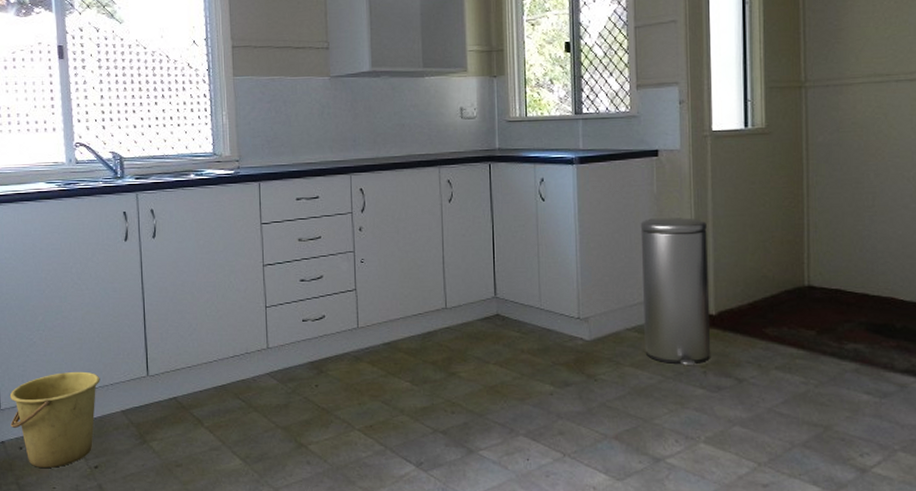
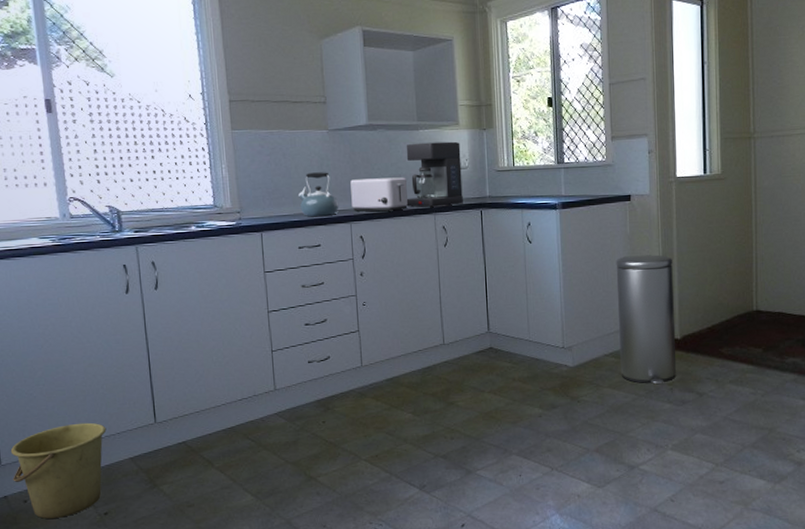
kettle: none [298,120,339,168] -> present [298,172,339,217]
toaster: none [351,127,411,163] -> present [350,177,408,212]
coffee maker: none [409,89,470,159] -> present [406,141,463,208]

